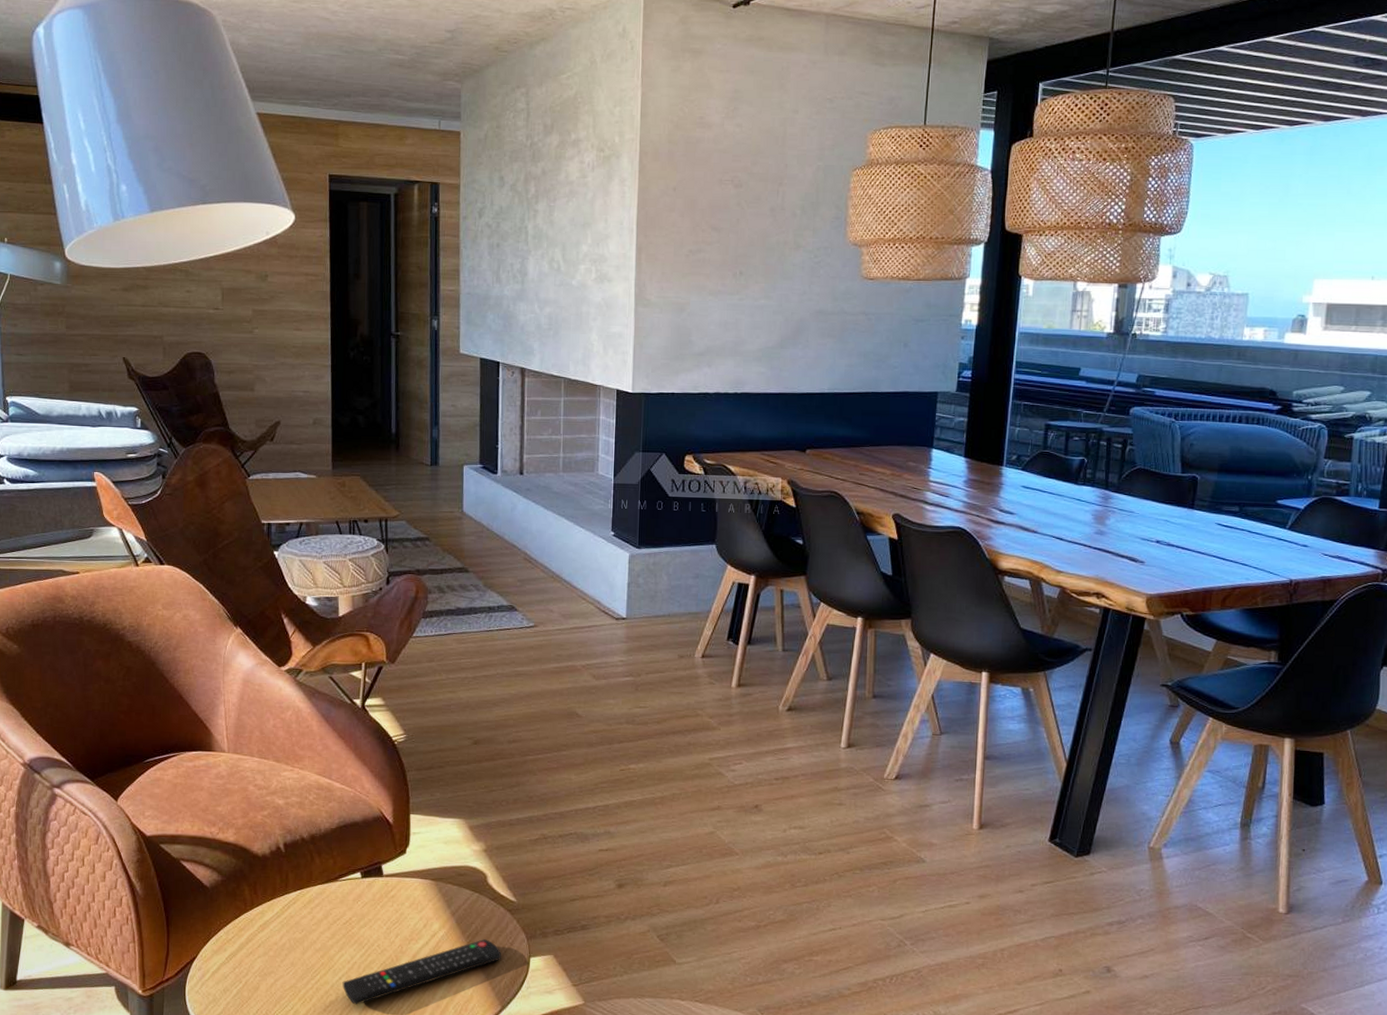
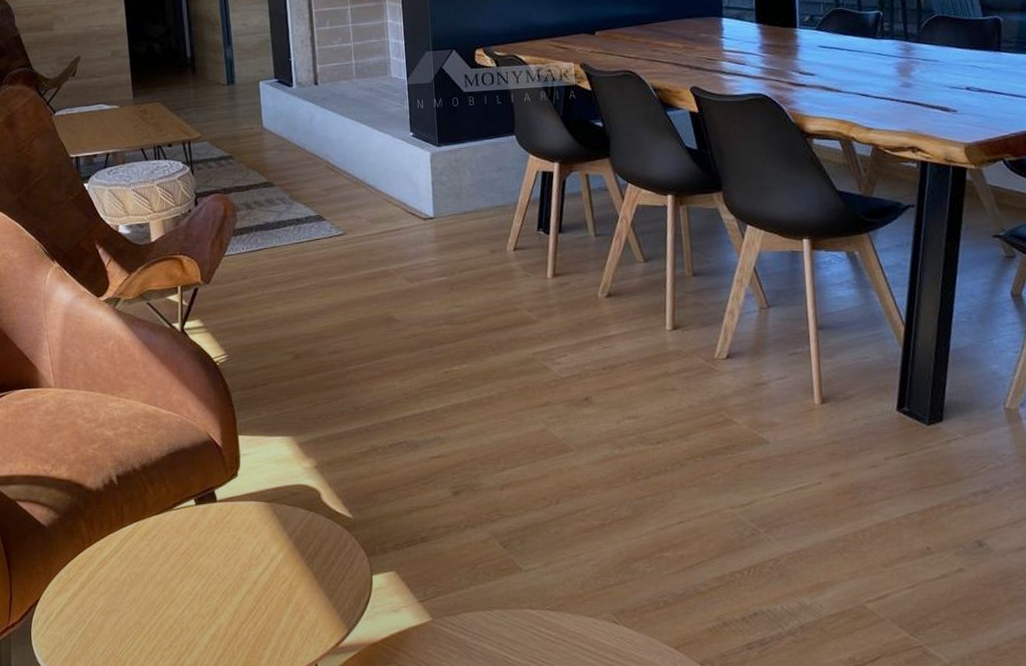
remote control: present [342,939,501,1005] -> none [186,559,343,638]

